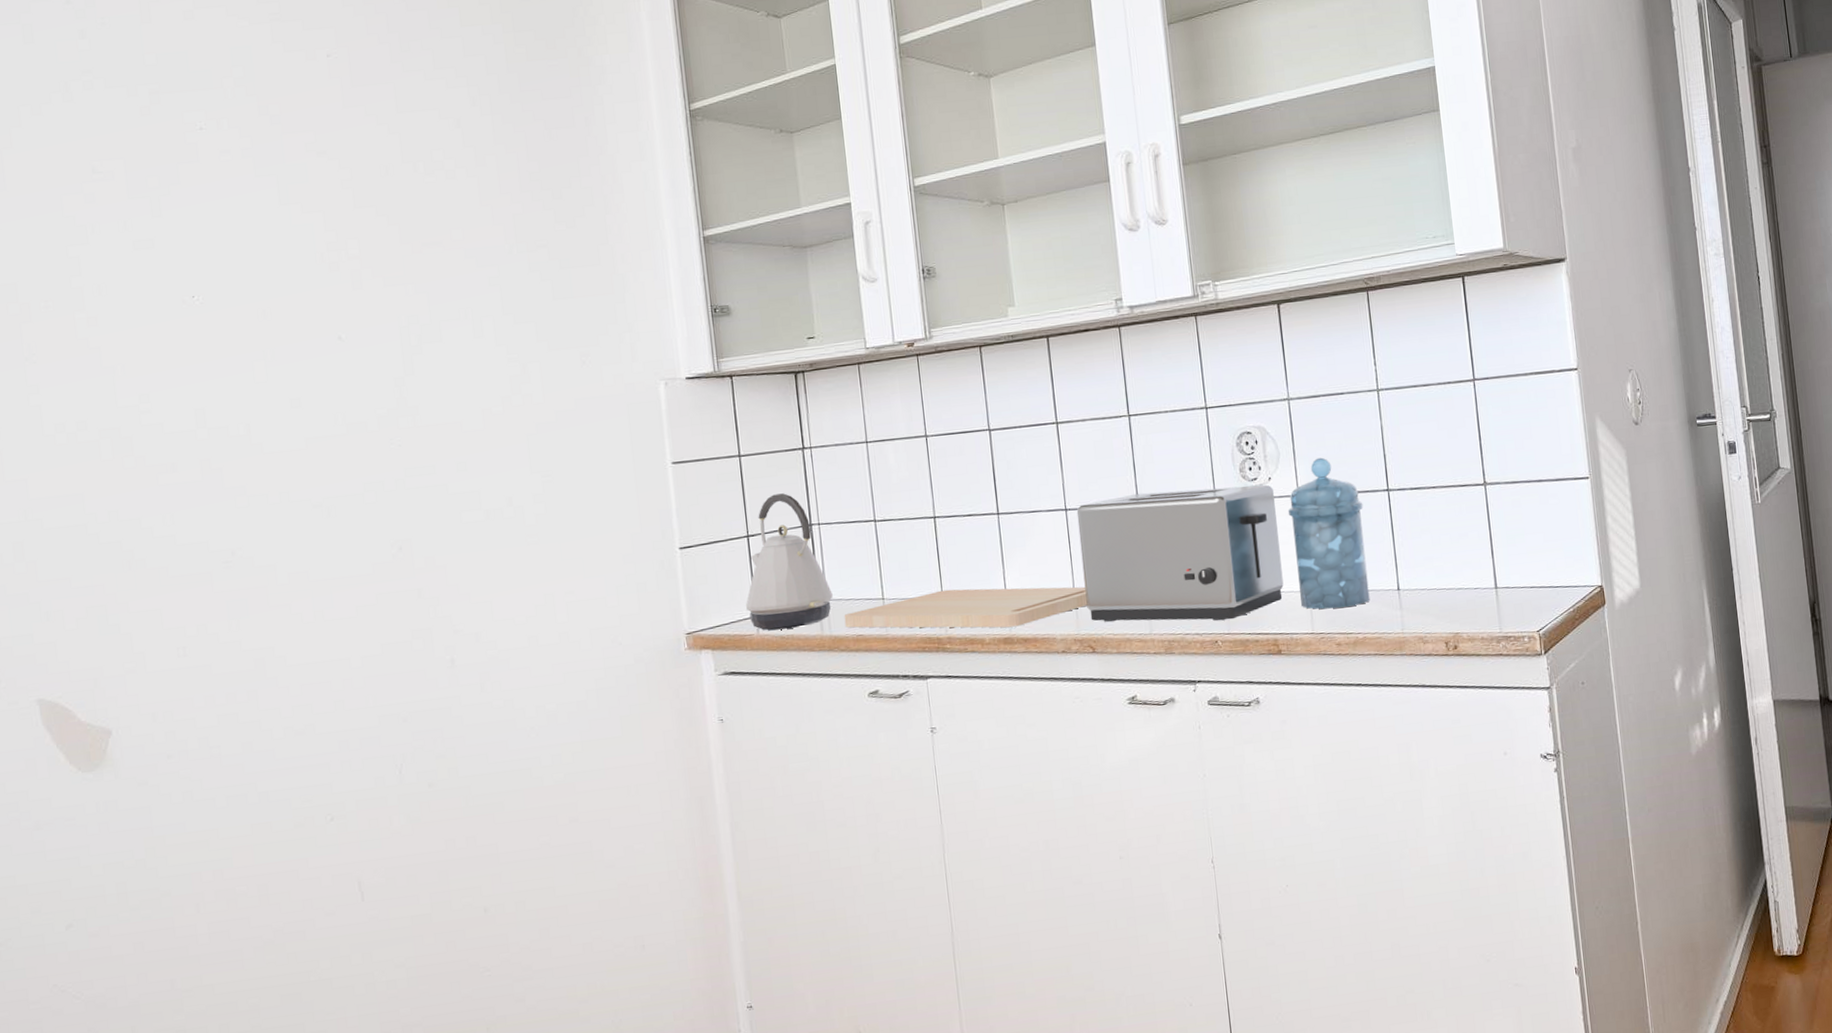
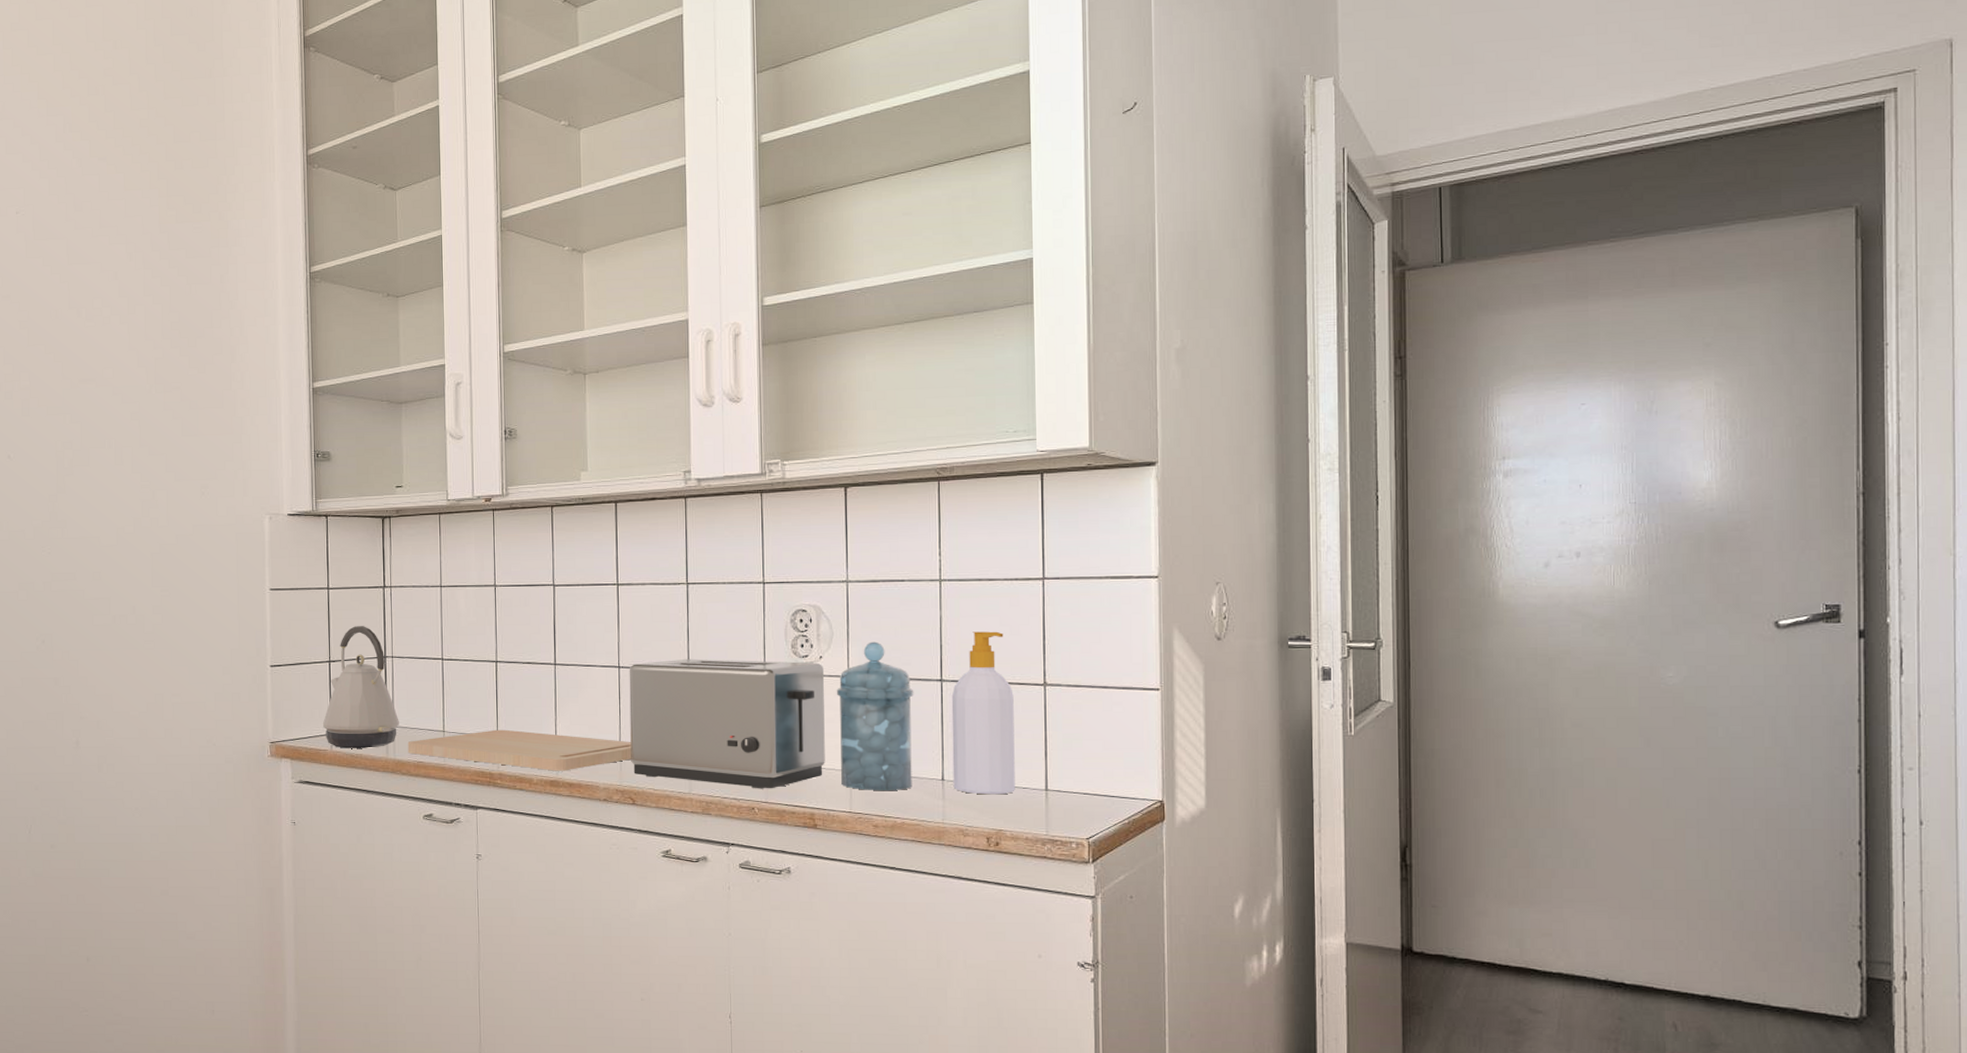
soap bottle: none [1399,436,1468,600] -> present [951,631,1015,795]

